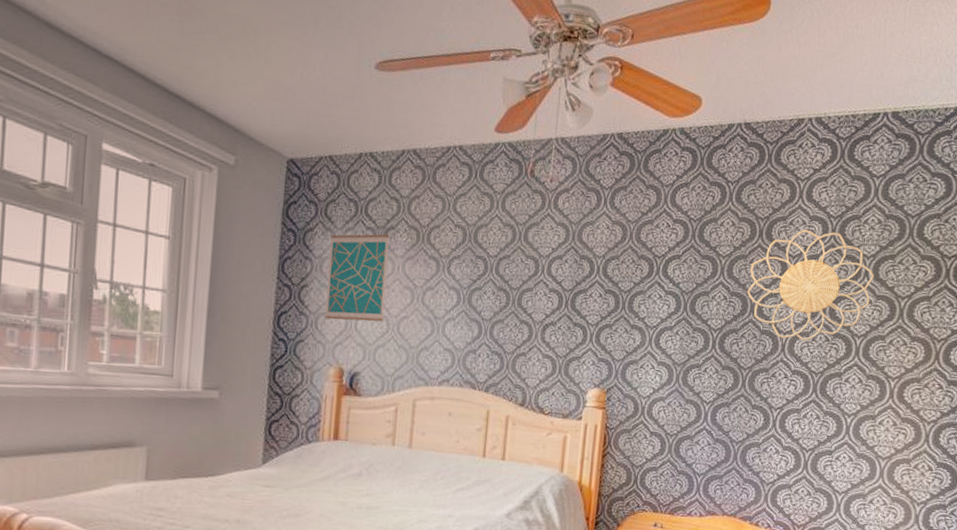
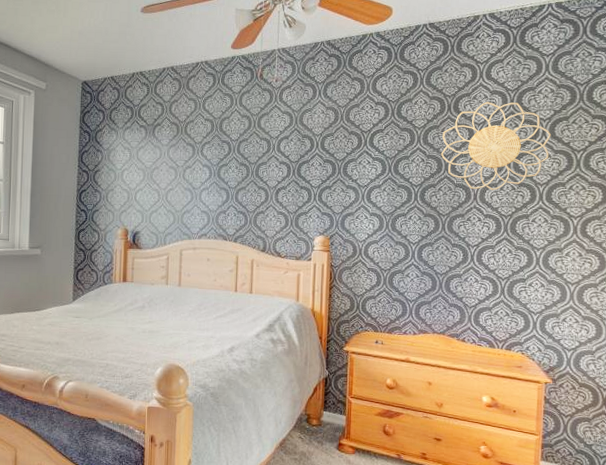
wall art: present [324,234,390,322] -> none [113,129,157,194]

